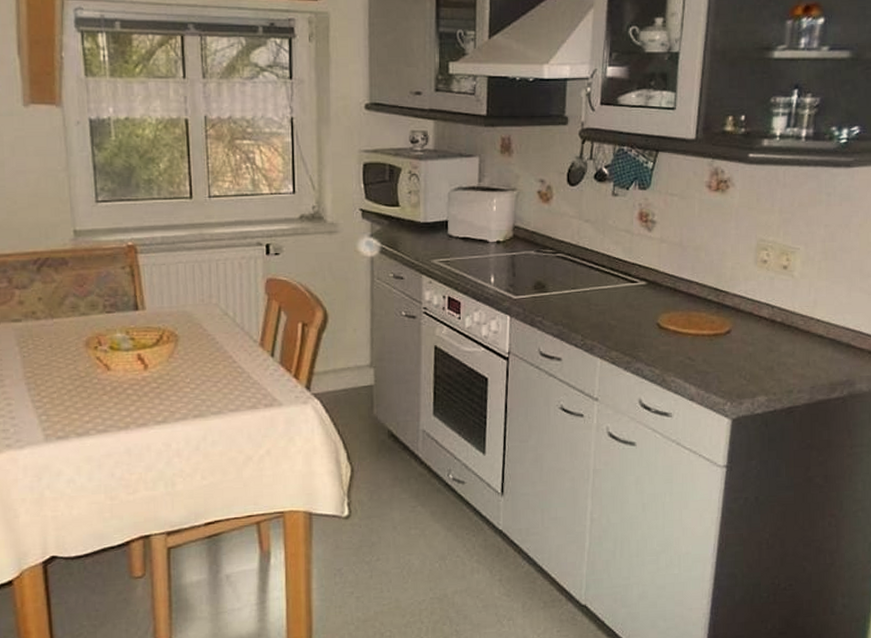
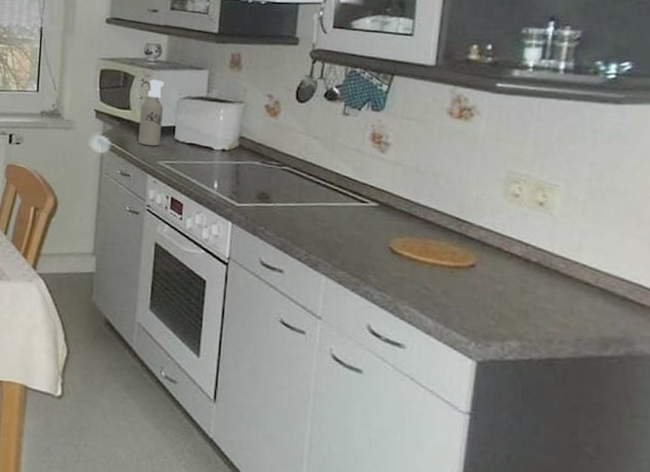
spray bottle: none [409,170,434,244] -> present [137,79,165,146]

